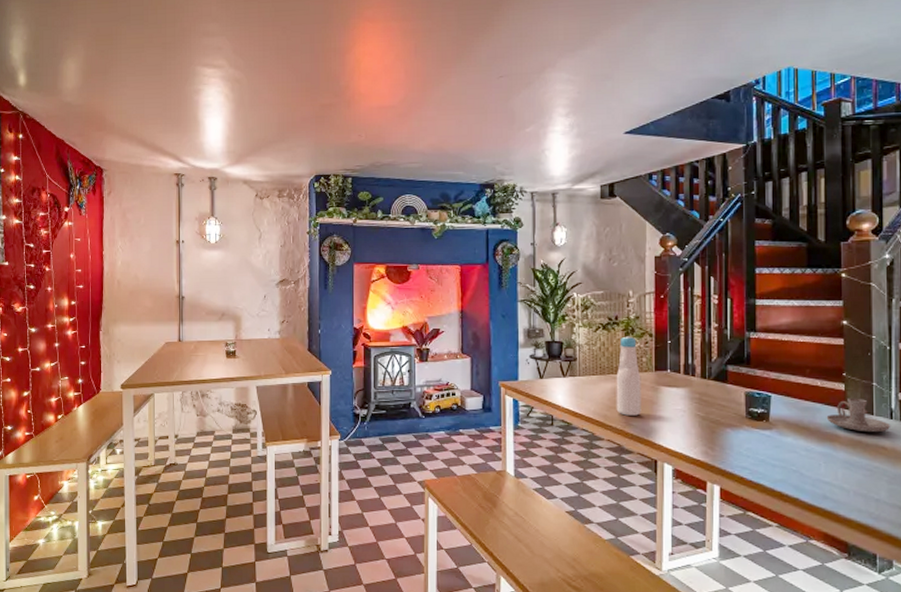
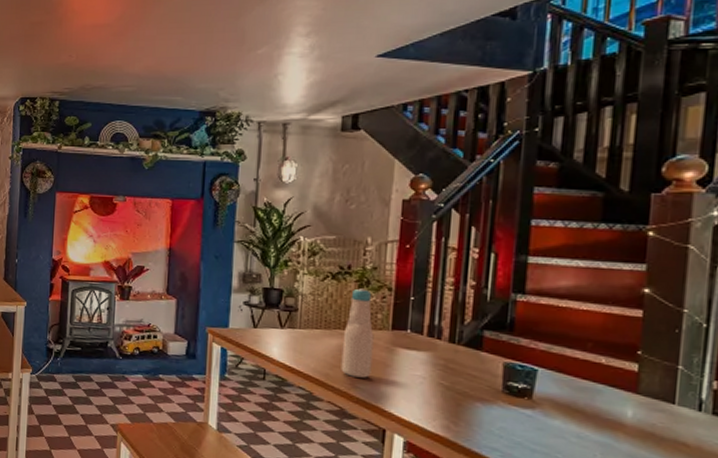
candle holder: present [826,398,890,433] -> none [609,380,697,426]

